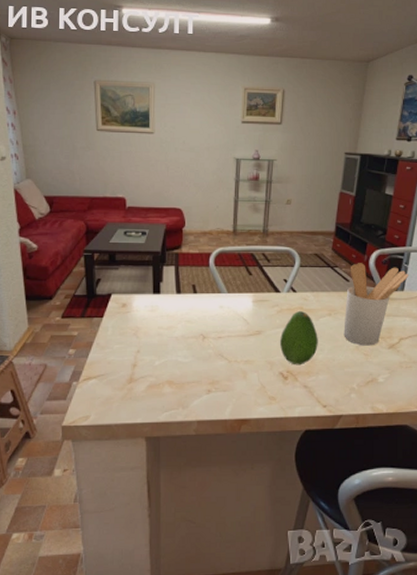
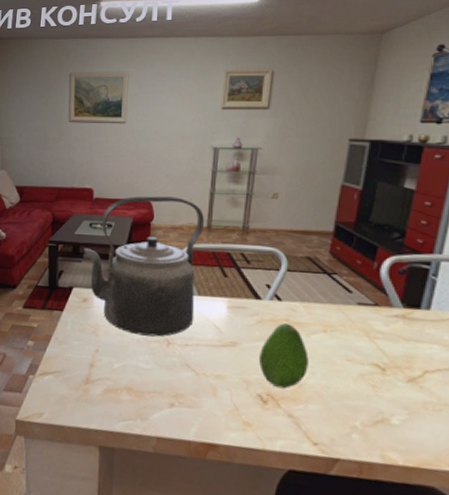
kettle: none [120,204,231,333] -> present [83,196,205,337]
utensil holder: present [343,263,409,346] -> none [343,271,438,376]

